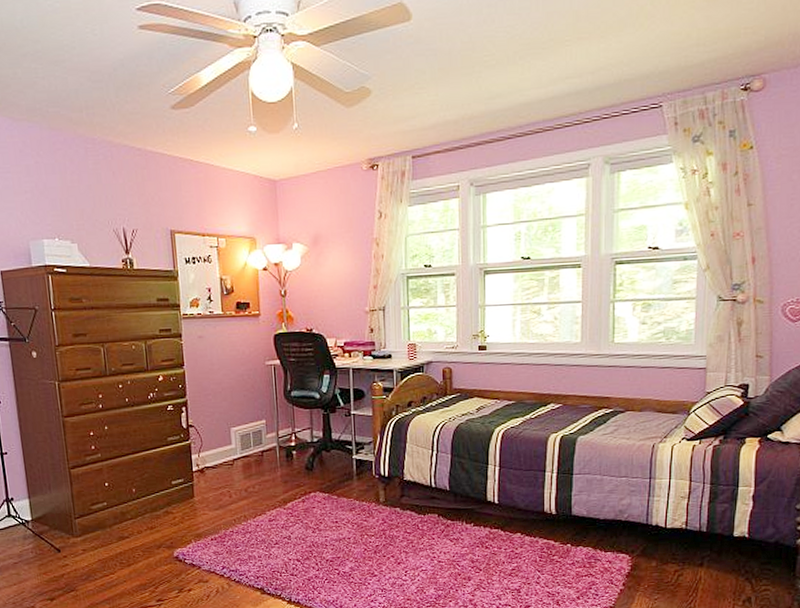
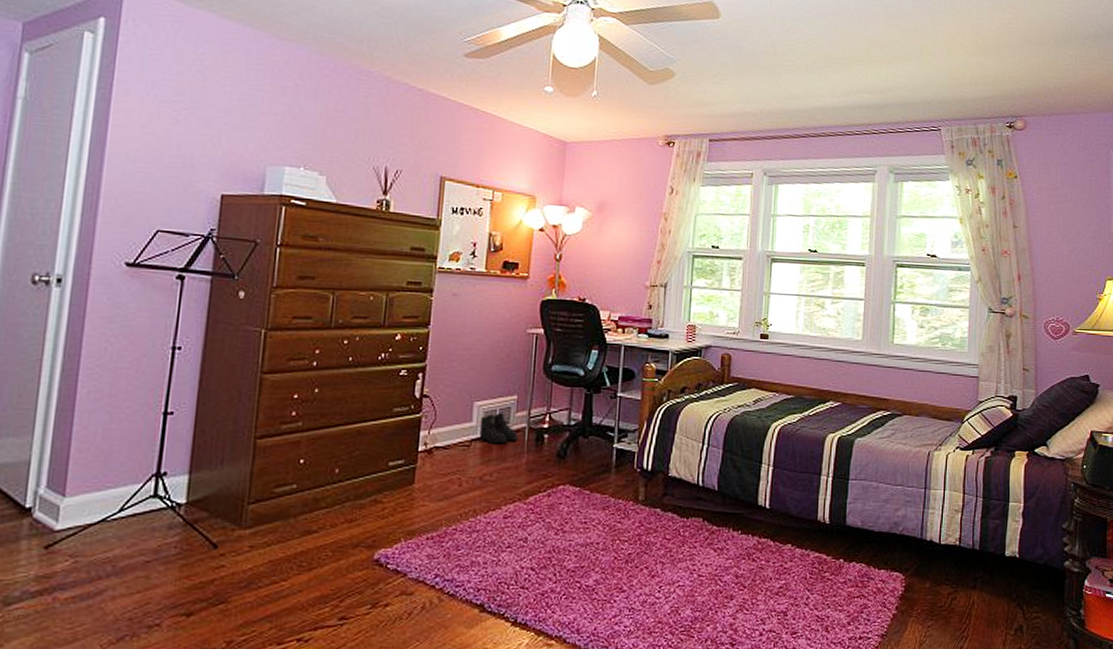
boots: none [238,436,271,462] -> present [479,413,518,444]

